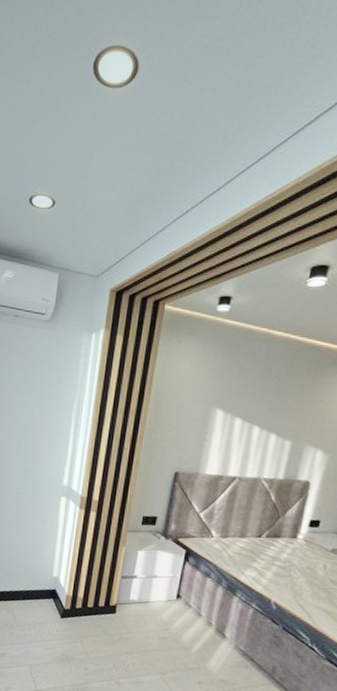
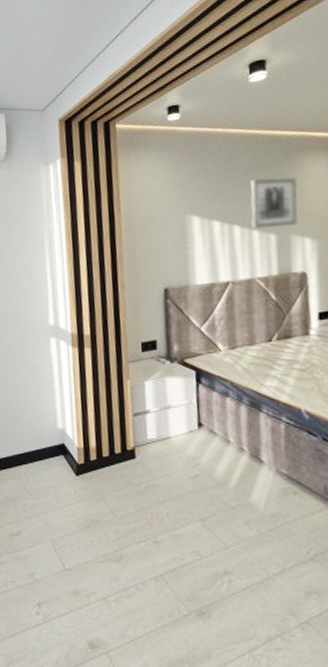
wall art: none [271,385,326,437] -> present [250,177,298,229]

